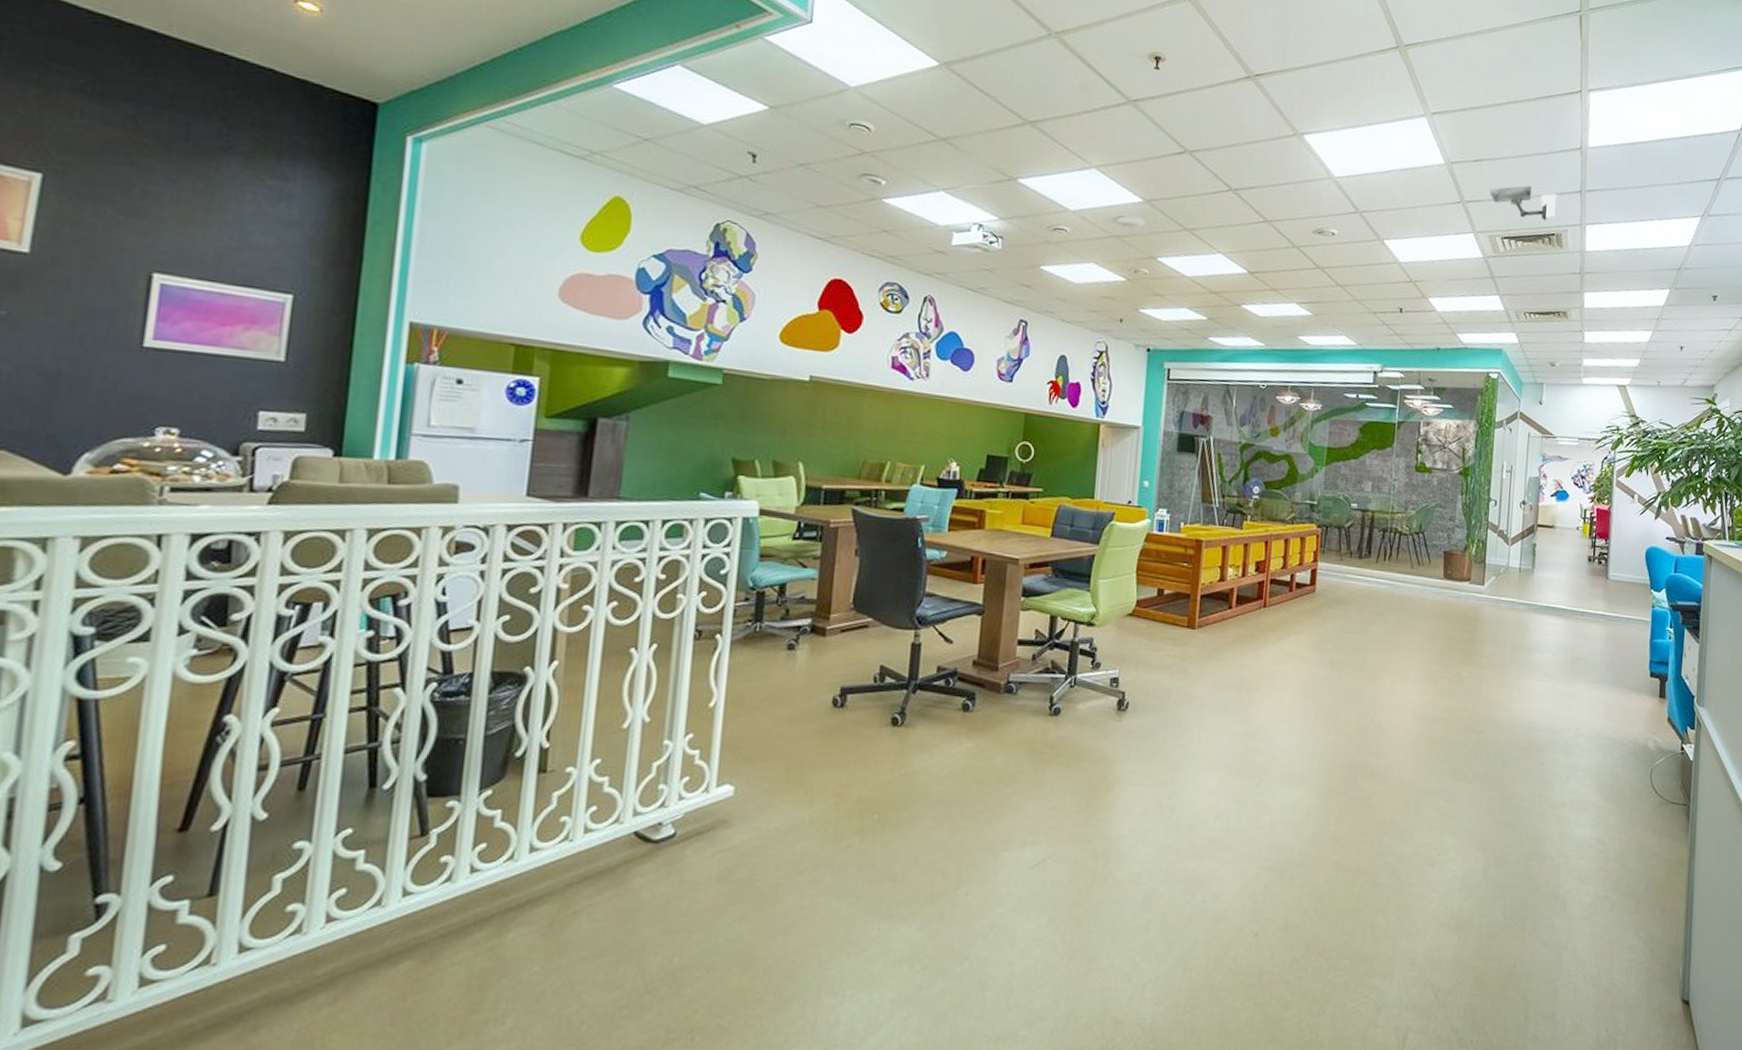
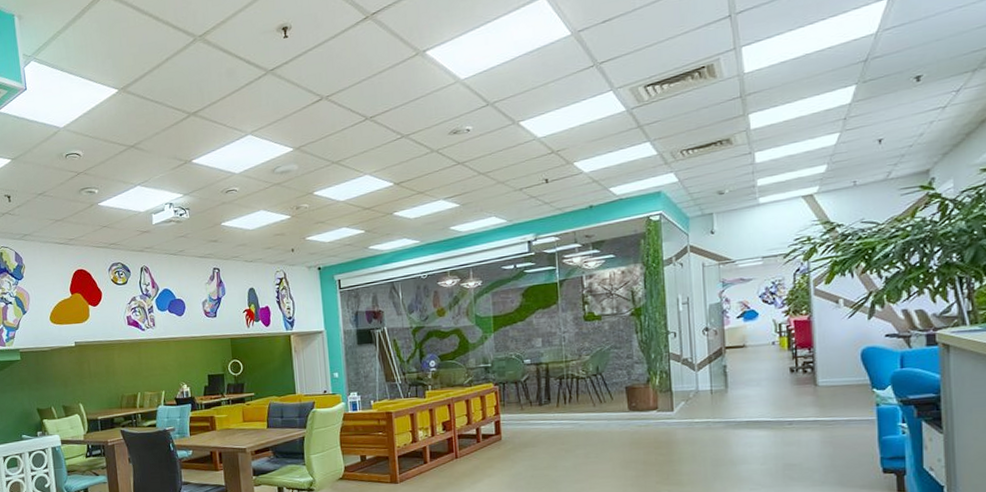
security camera: present [1490,185,1557,221] -> none [624,27,703,62]

